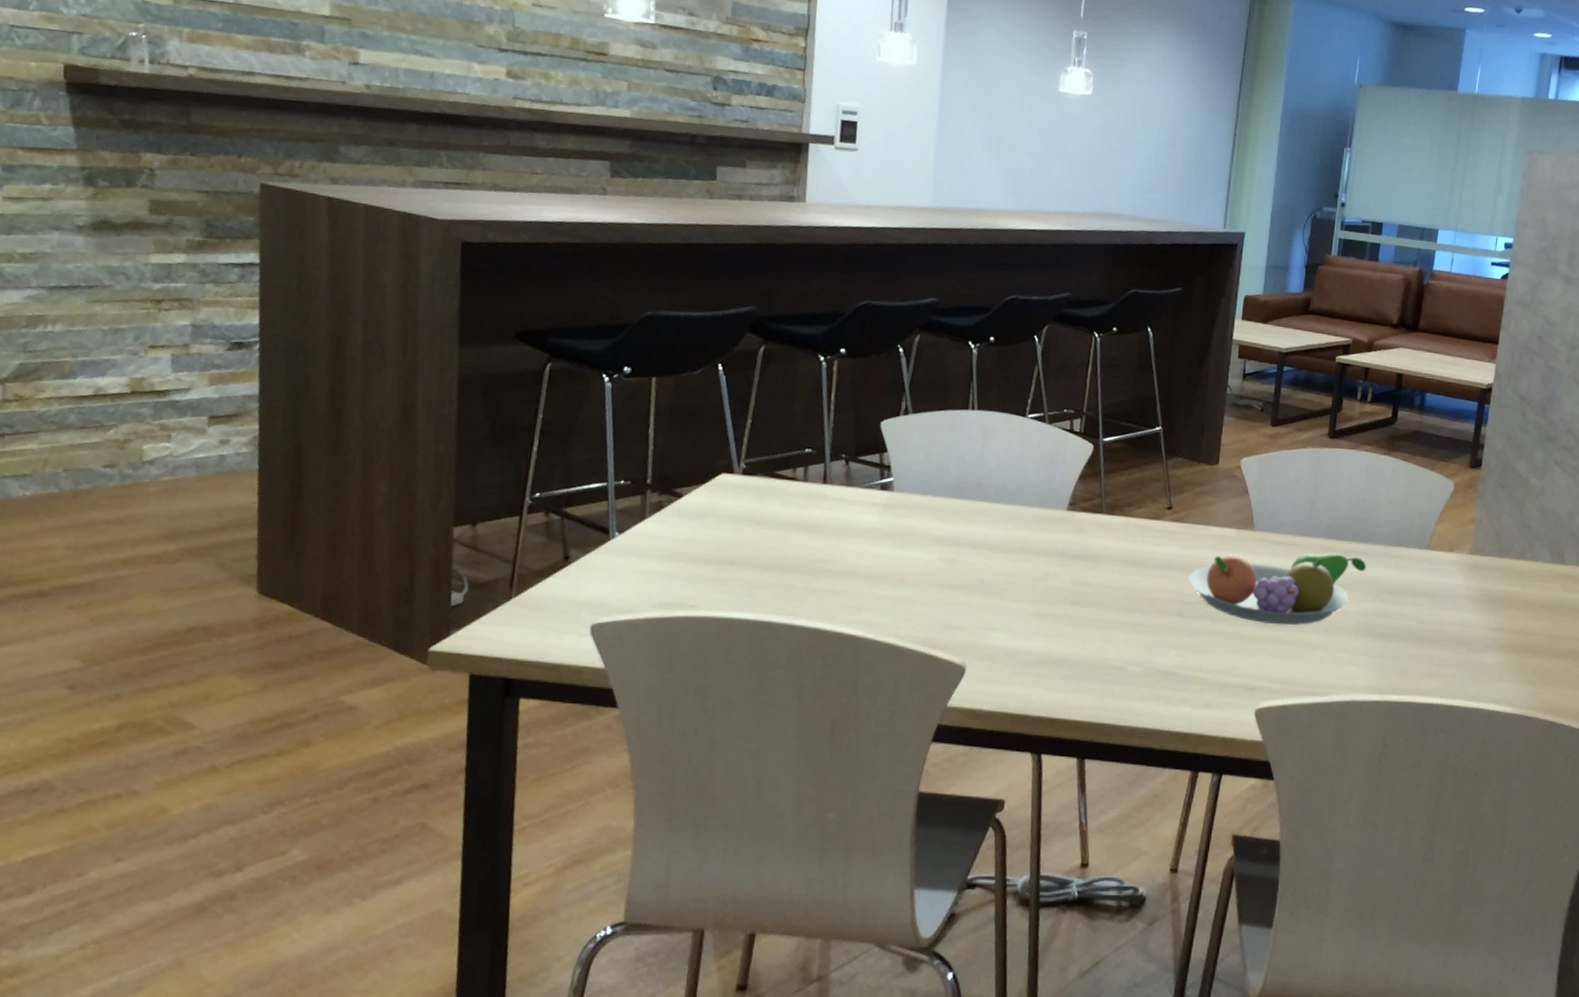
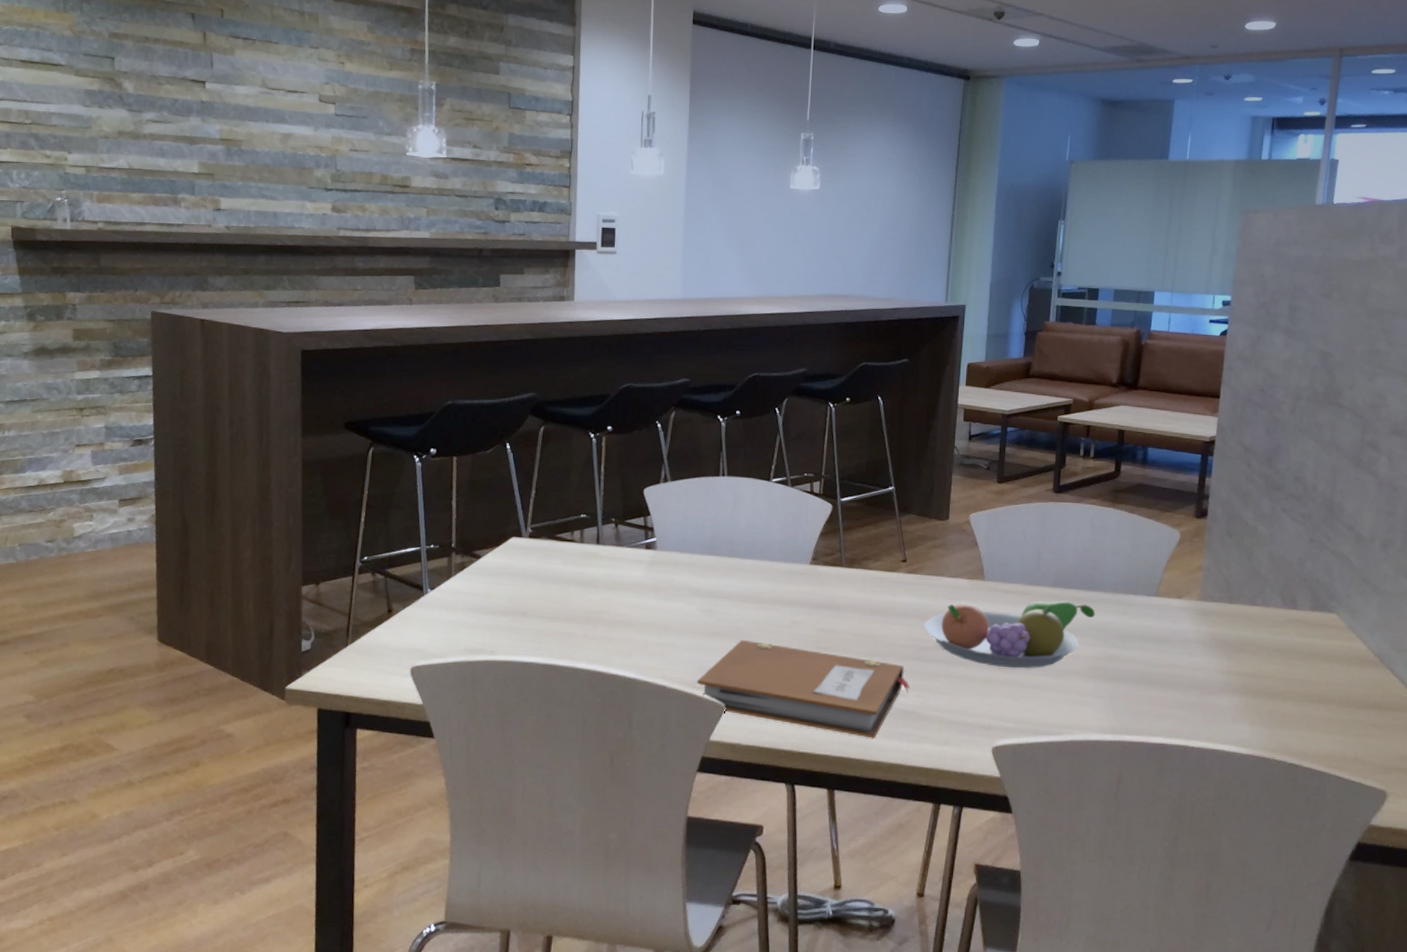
notebook: none [935,593,1171,702] -> present [697,639,910,739]

